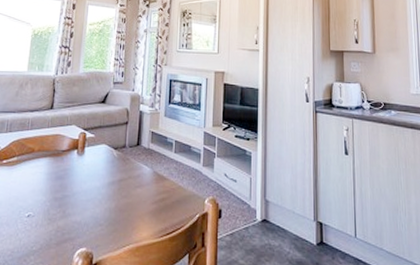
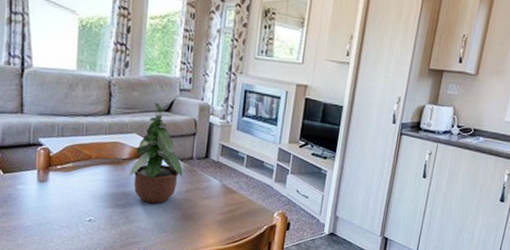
potted plant: none [67,96,117,195] -> present [128,103,184,203]

